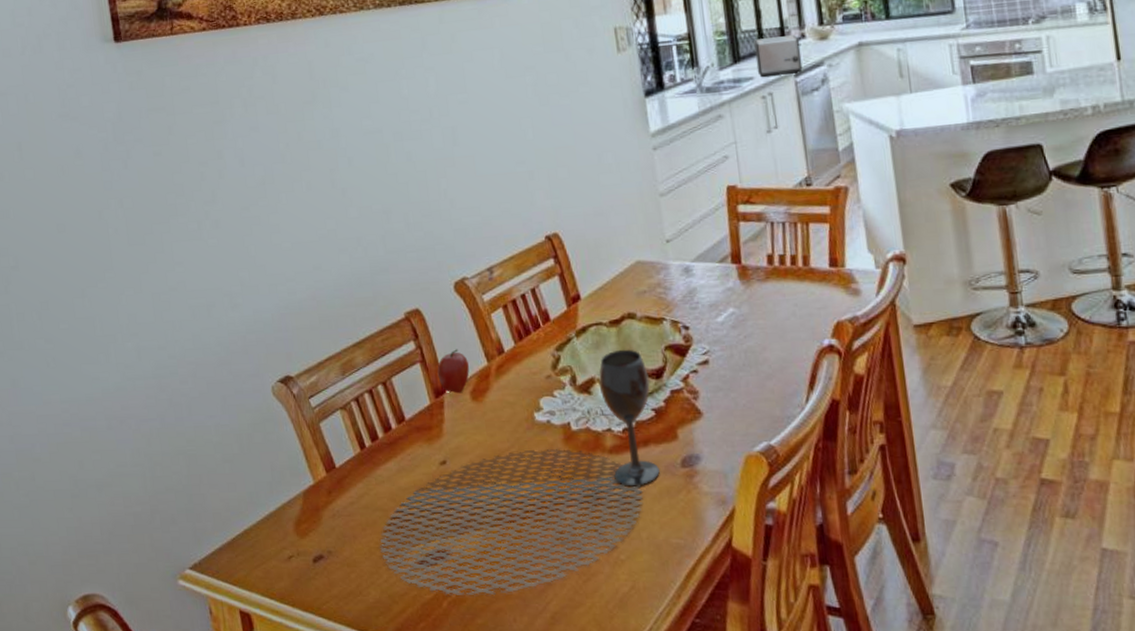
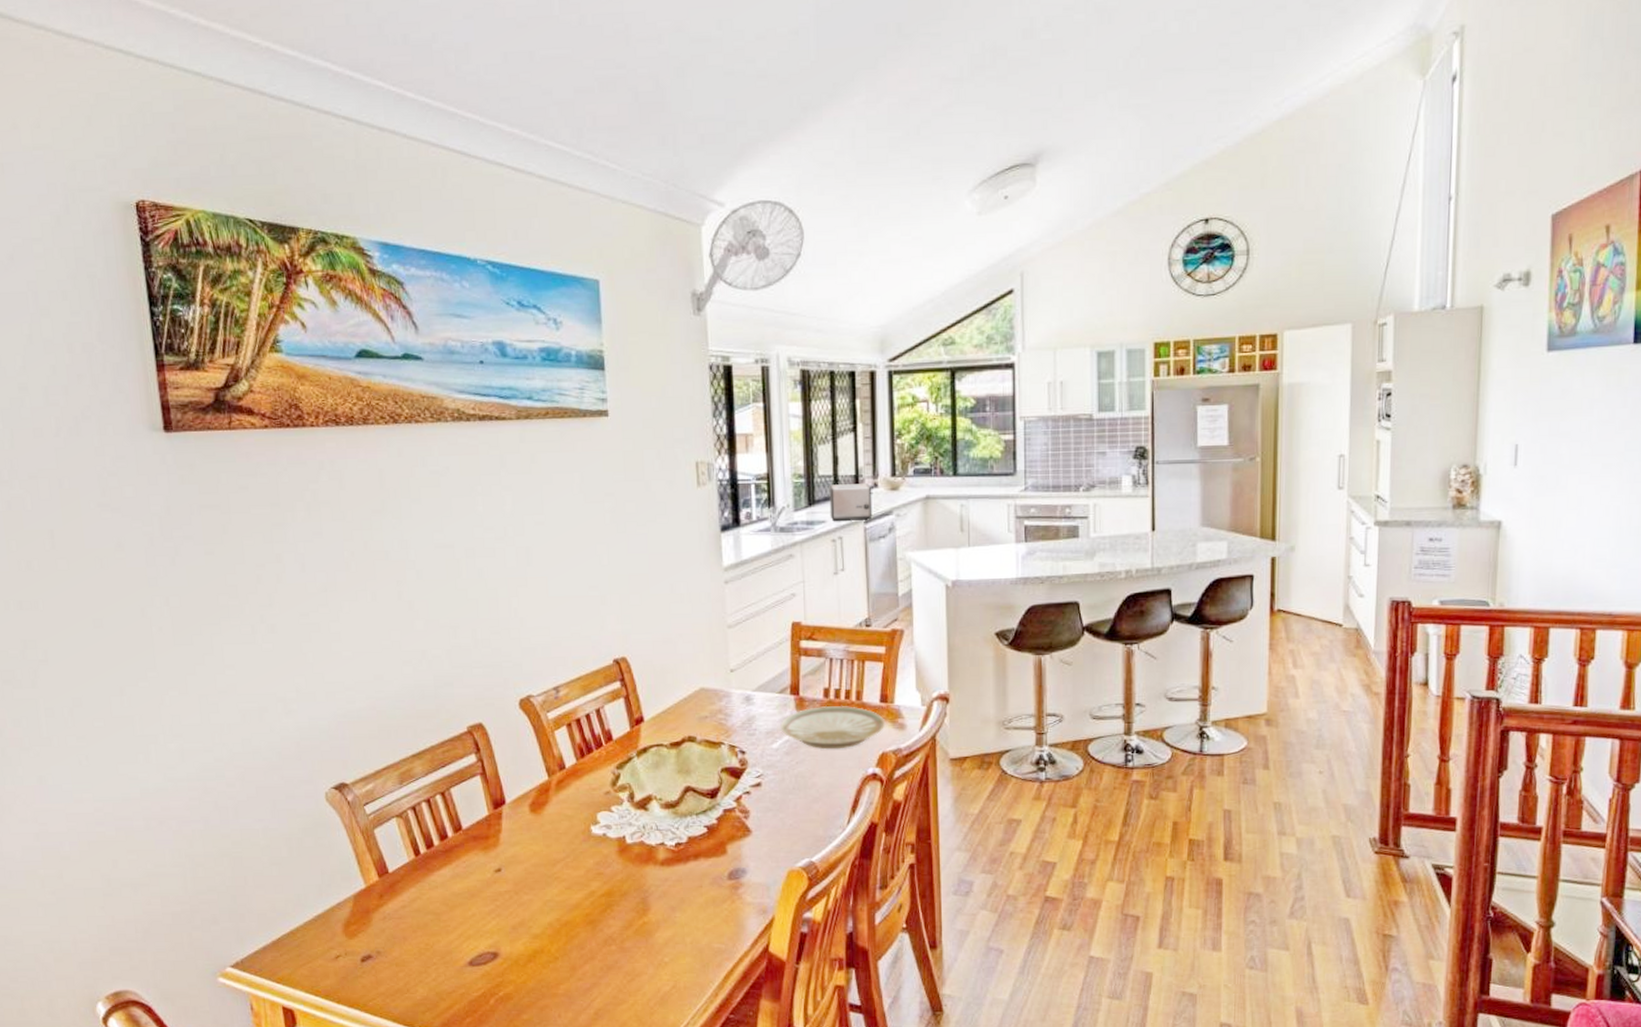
place mat: present [380,448,644,596] -> none [430,859,691,994]
fruit: present [437,349,470,394] -> none [497,763,530,806]
wine glass: present [599,349,660,487] -> none [656,770,707,896]
plate: none [724,272,838,321] -> present [780,706,886,750]

